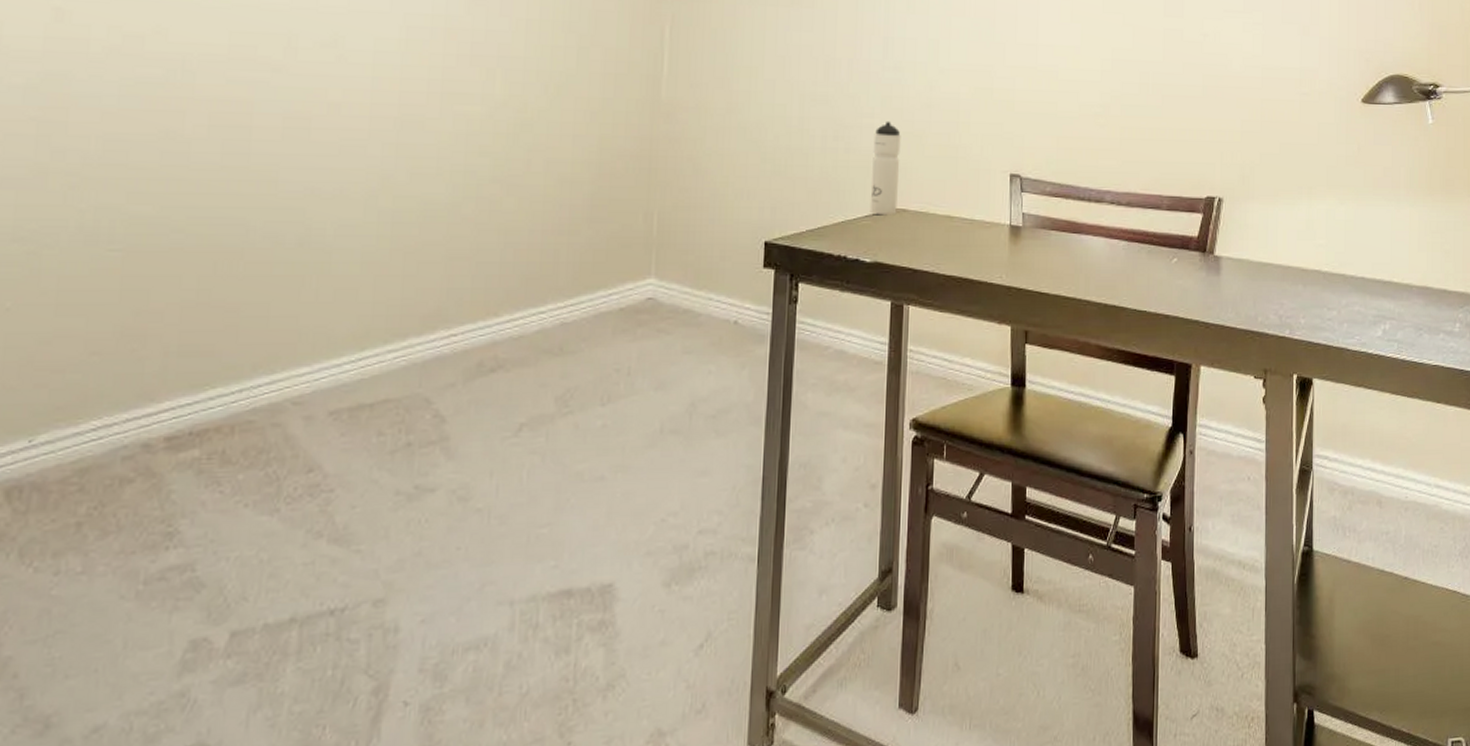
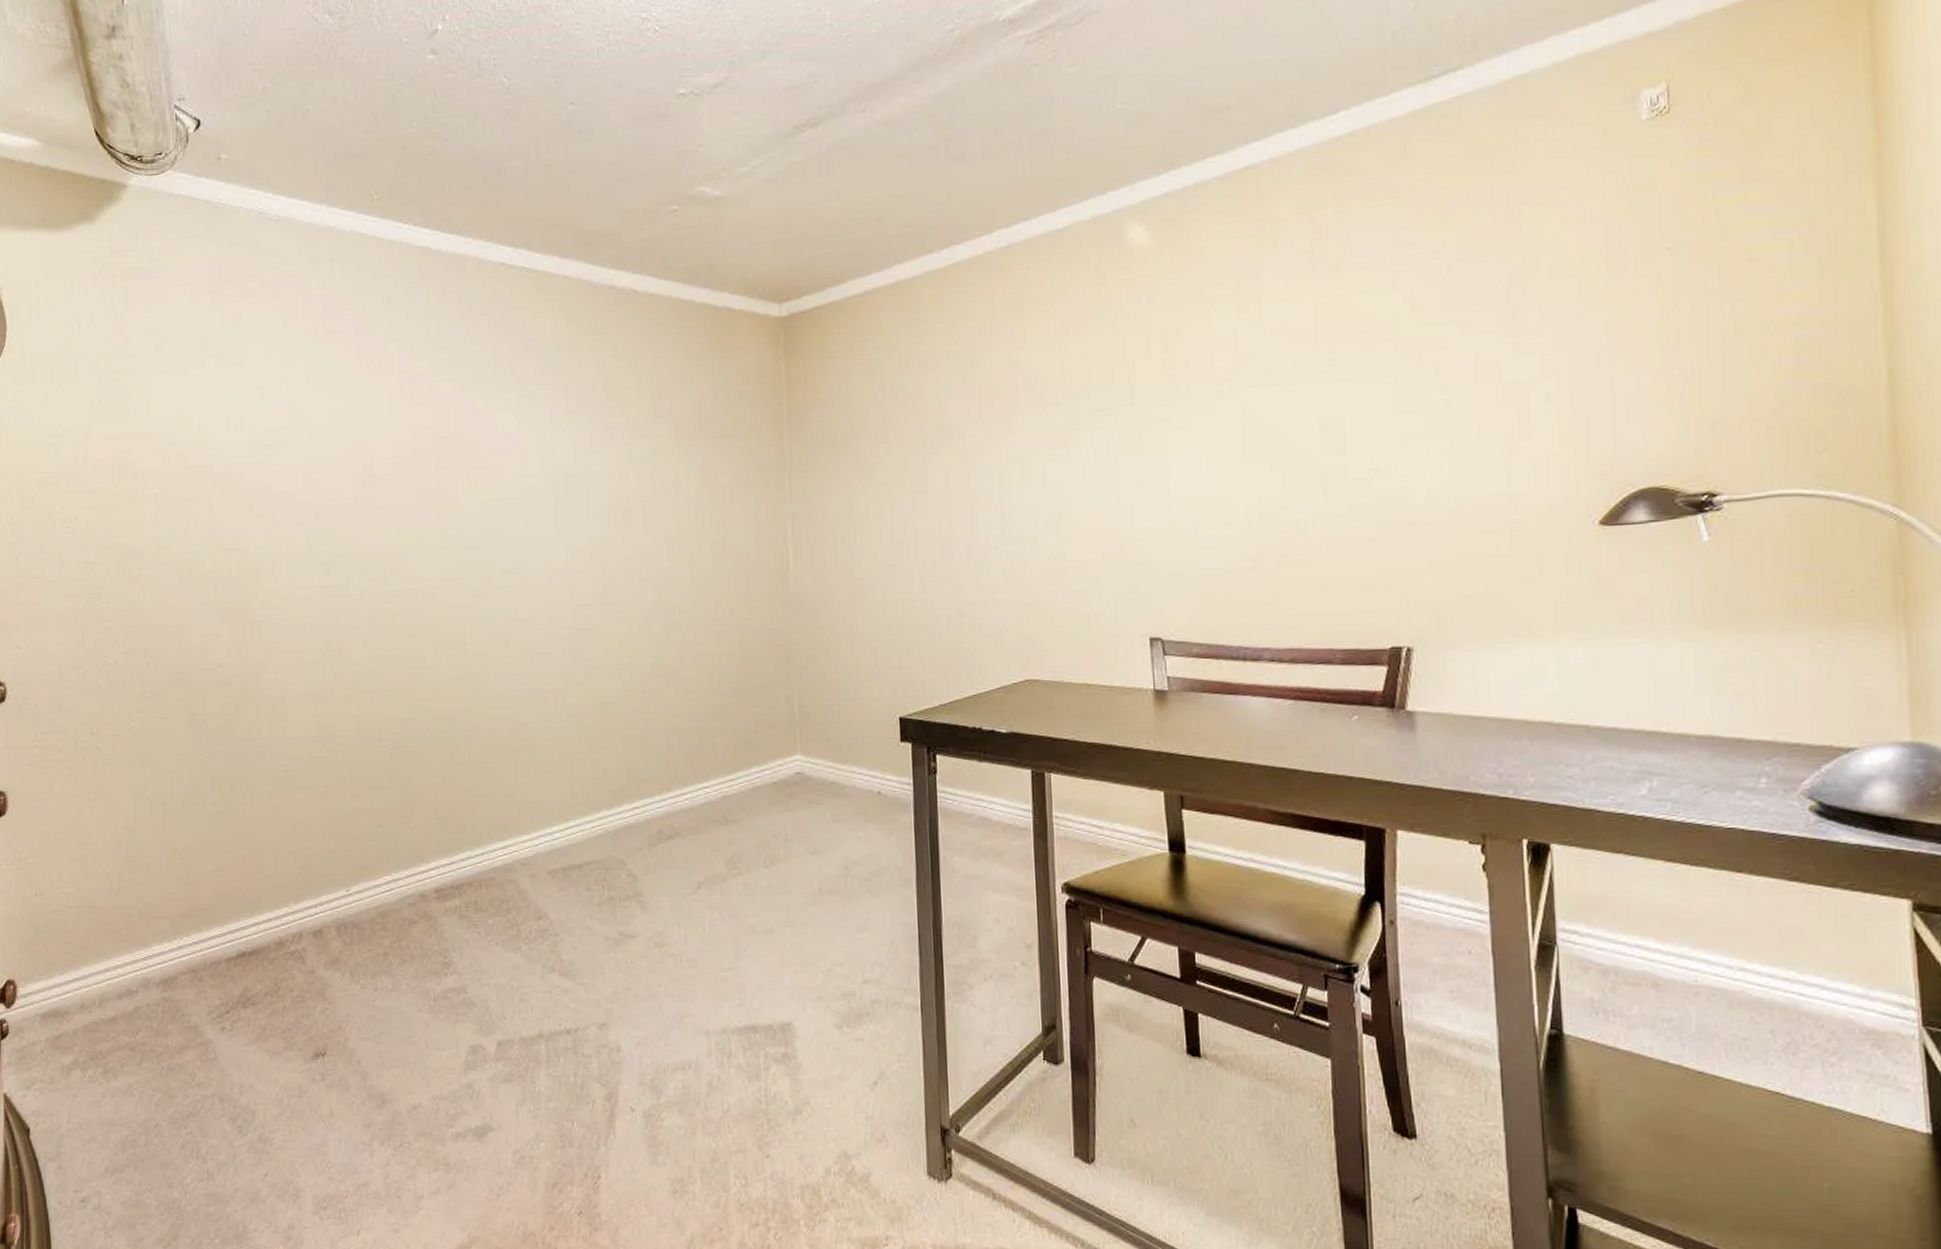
water bottle: present [869,121,901,216] -> none [999,594,1030,687]

